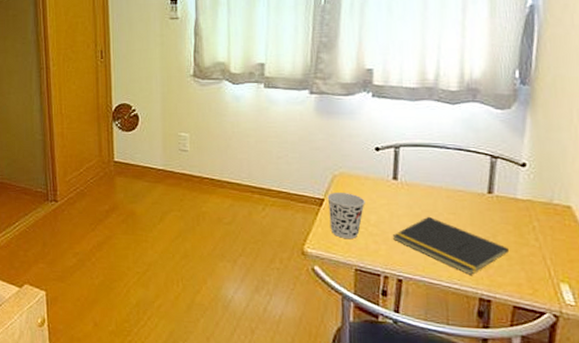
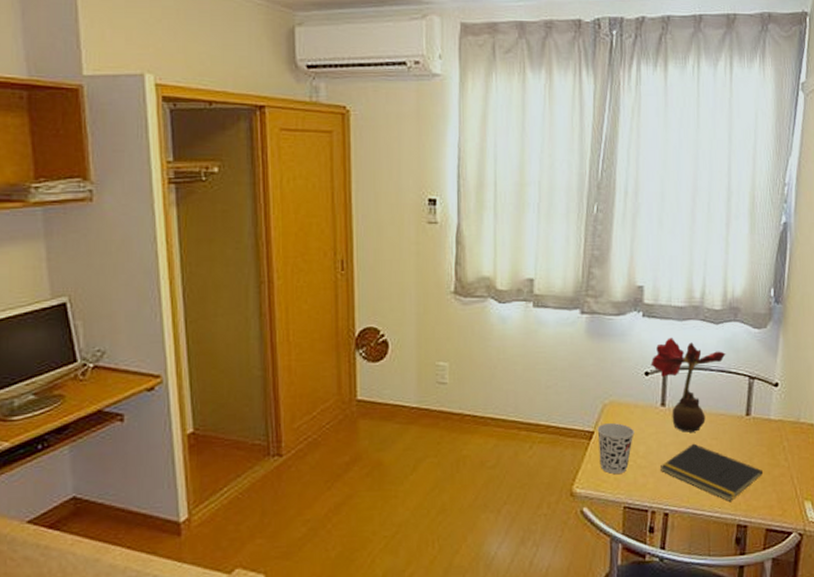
flower: none [381,116,464,206] -> present [650,338,726,432]

